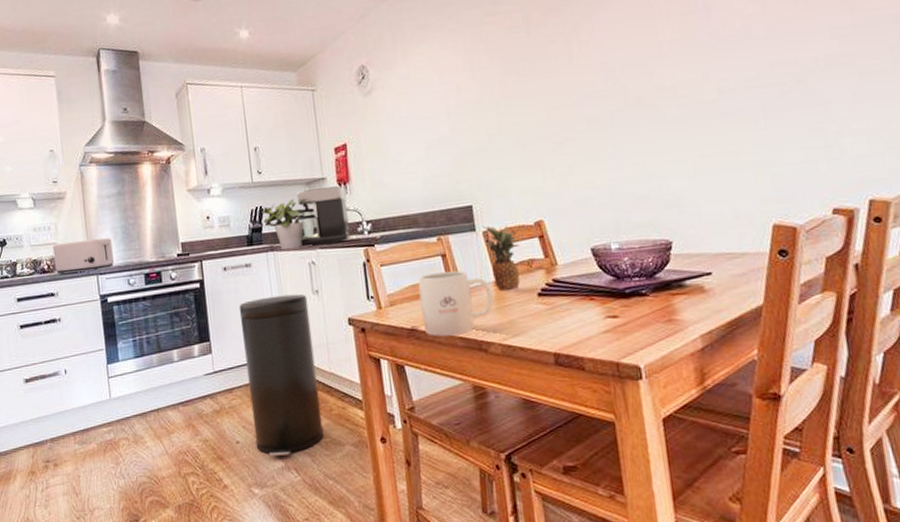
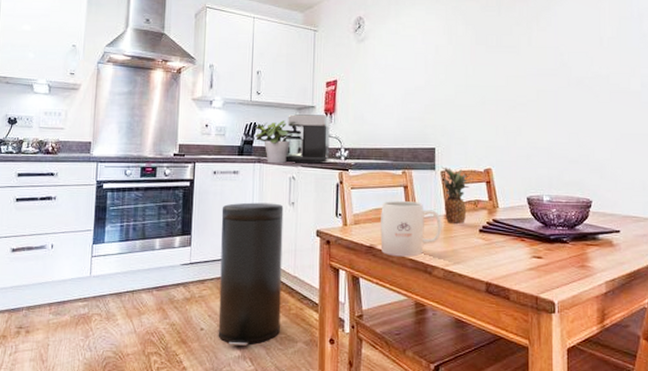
toaster: present [53,238,114,275] -> none [59,128,116,158]

